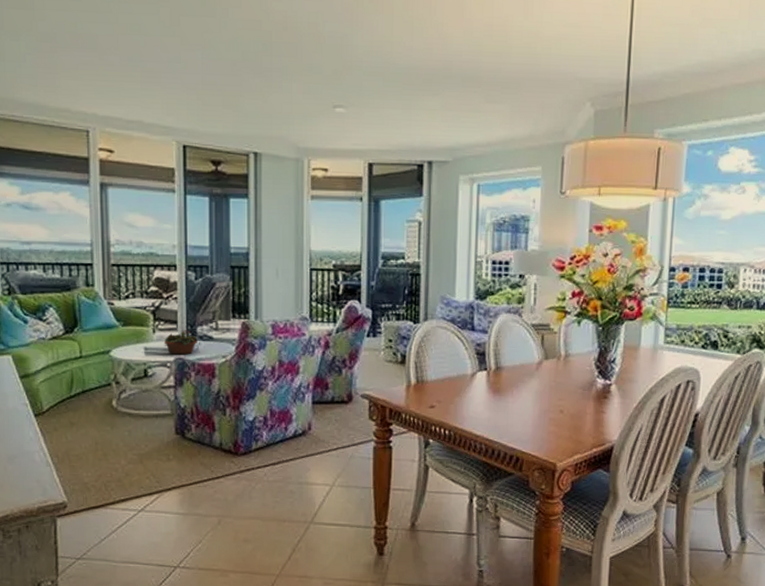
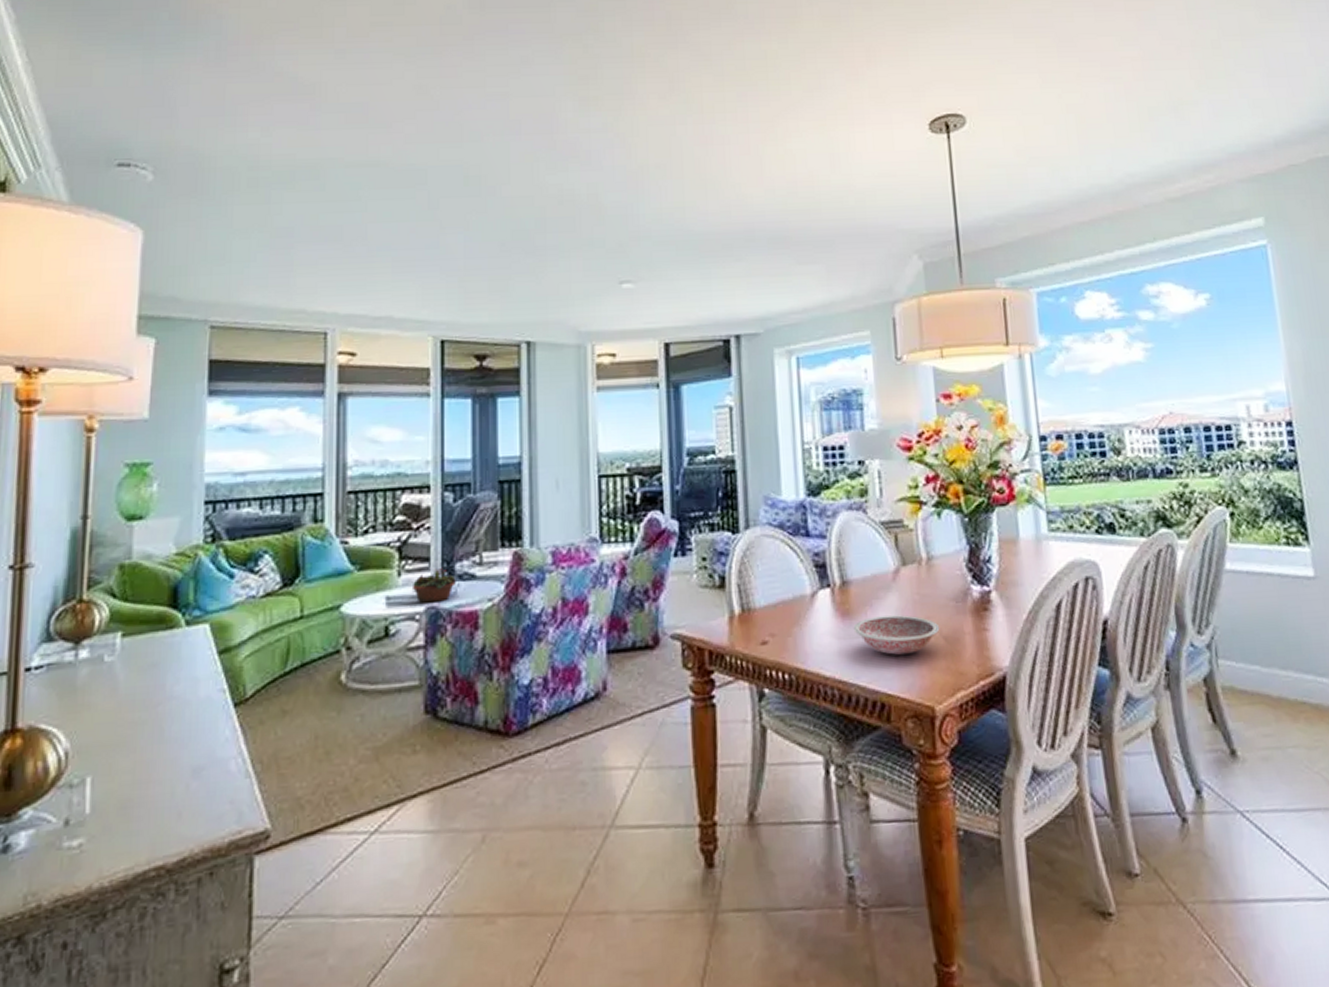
bowl: none [501,395,568,424] -> present [853,615,940,655]

